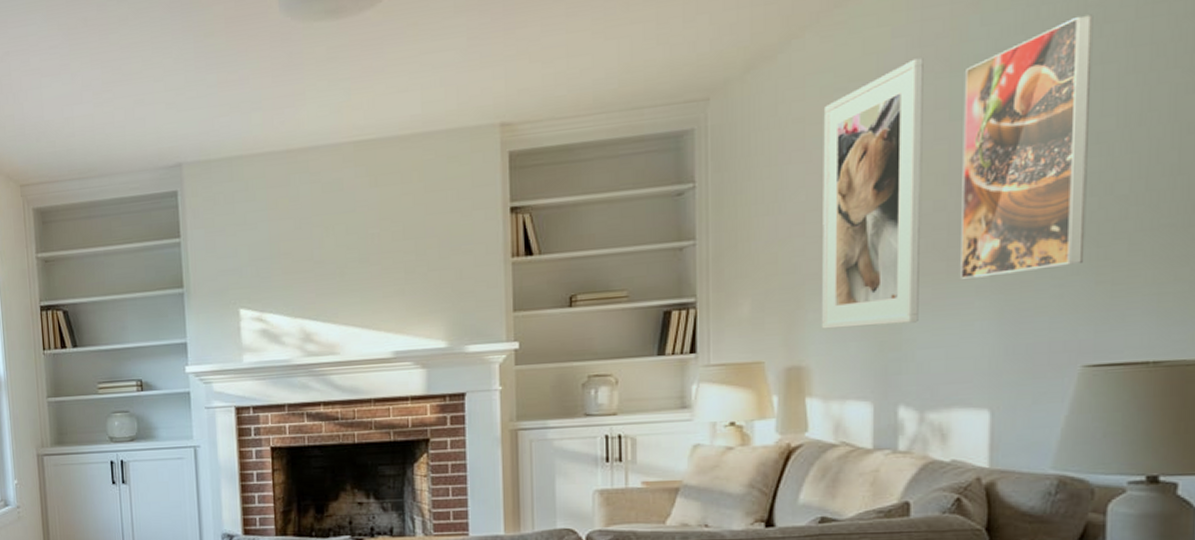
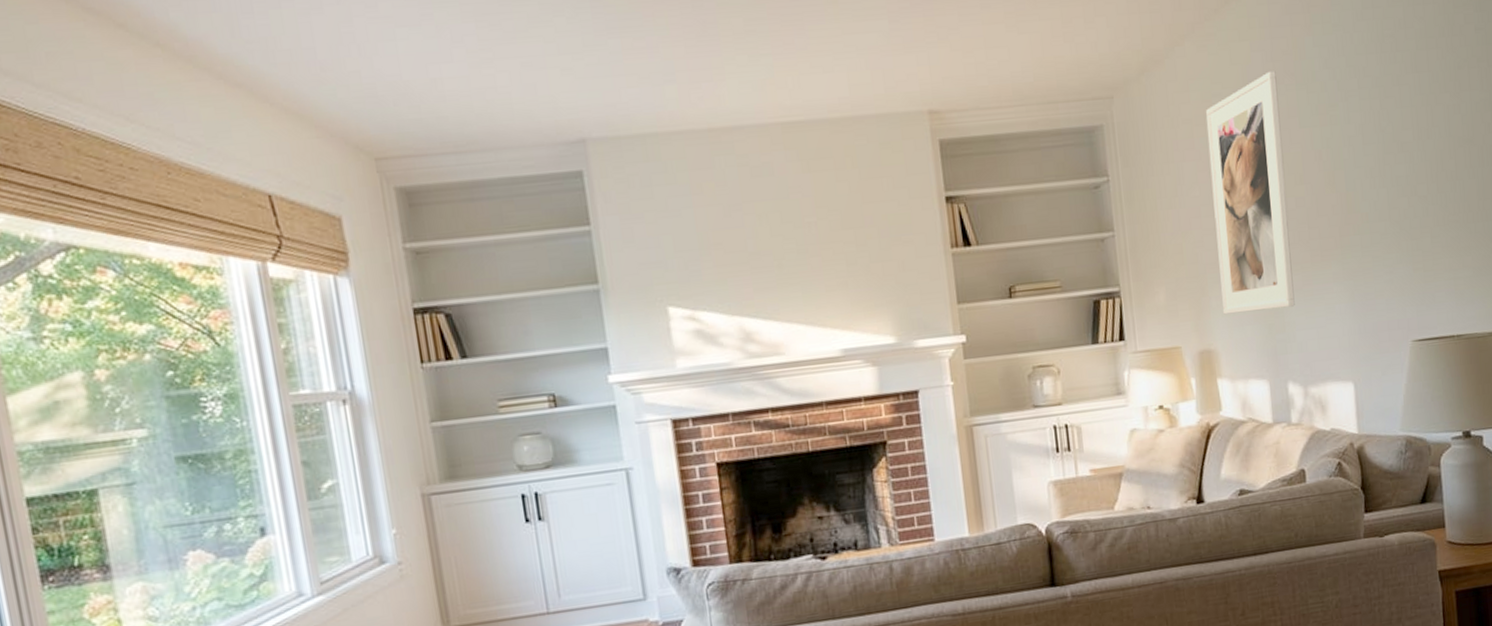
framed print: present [961,14,1094,279] -> none [1307,43,1404,267]

